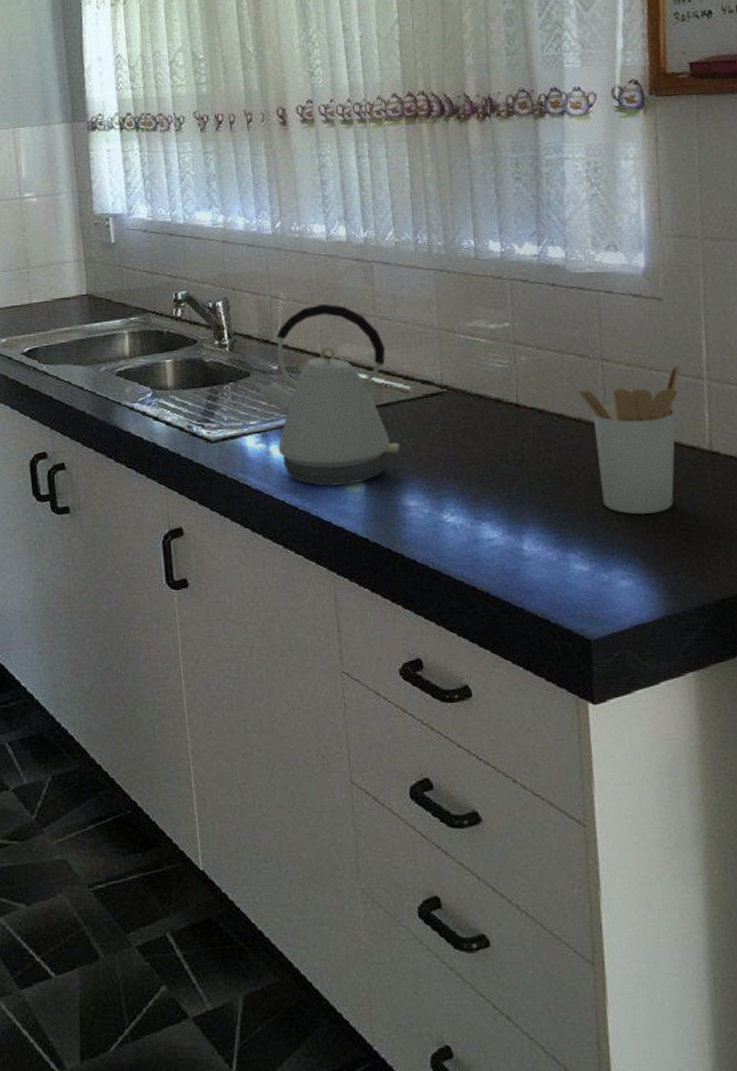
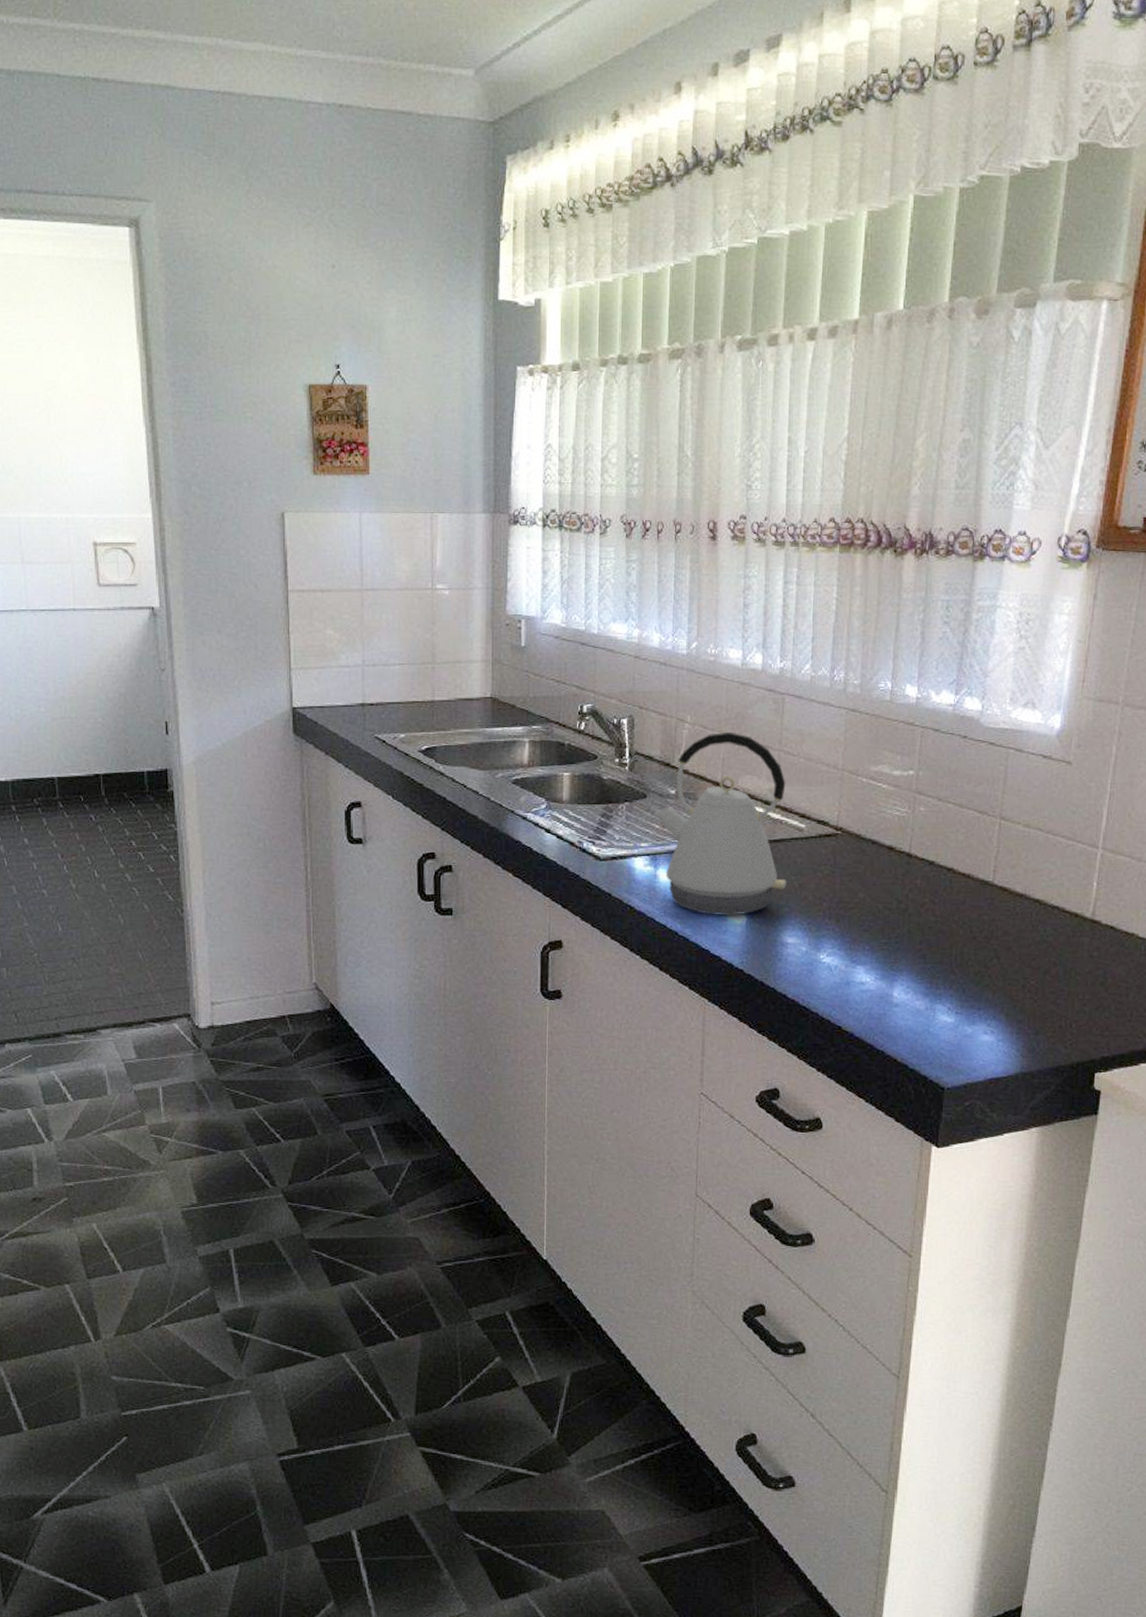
utensil holder: present [577,364,680,515] -> none [971,830,1077,974]

